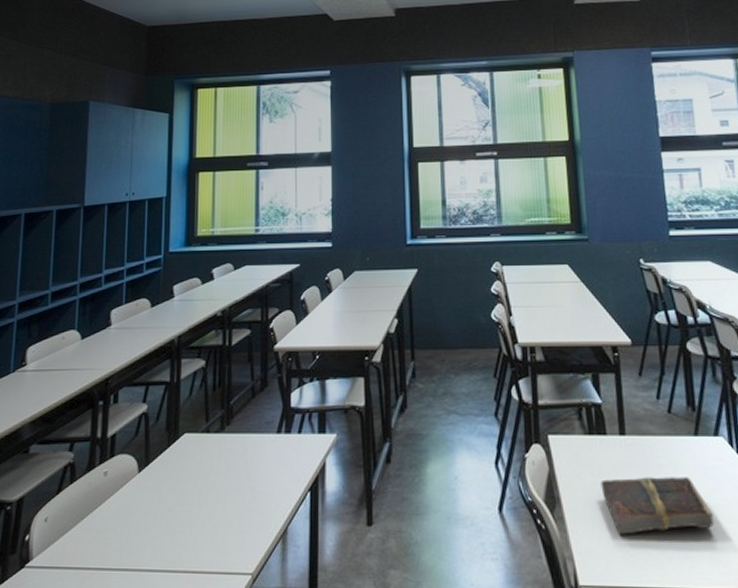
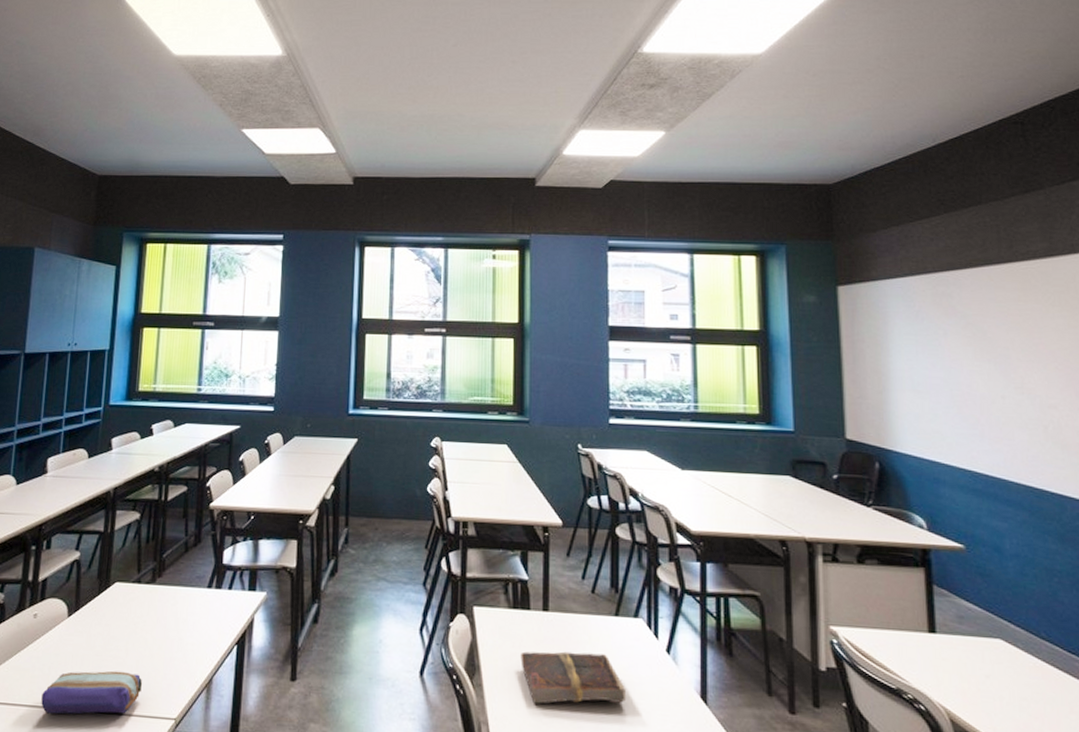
pencil case: none [115,526,216,576] -> present [41,671,142,715]

